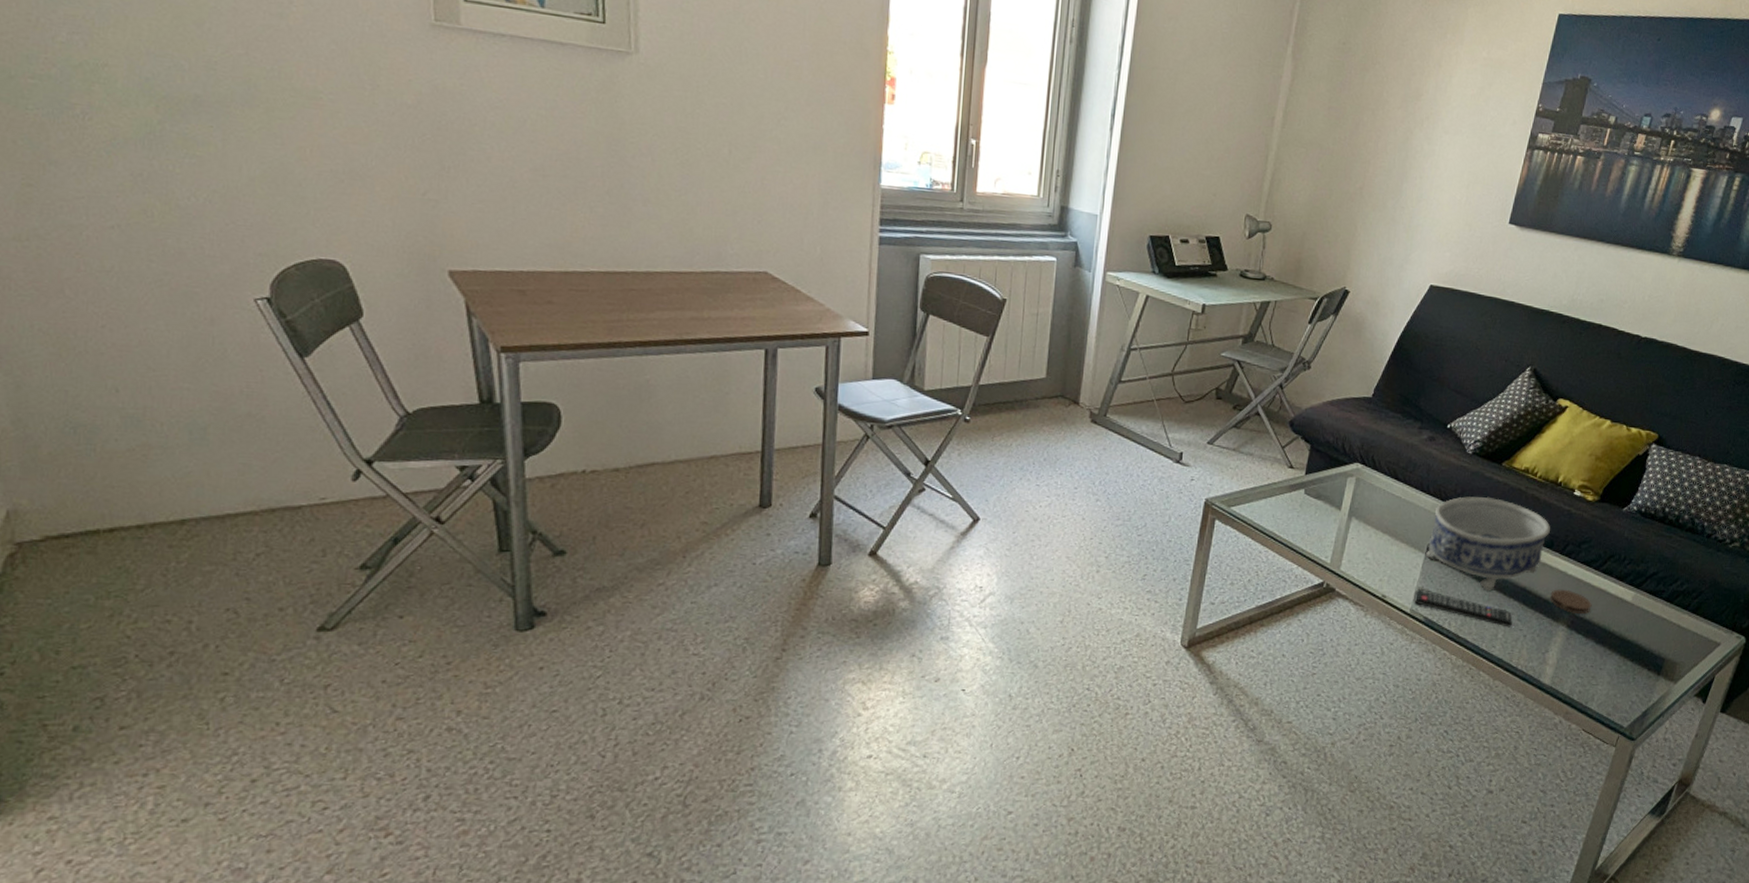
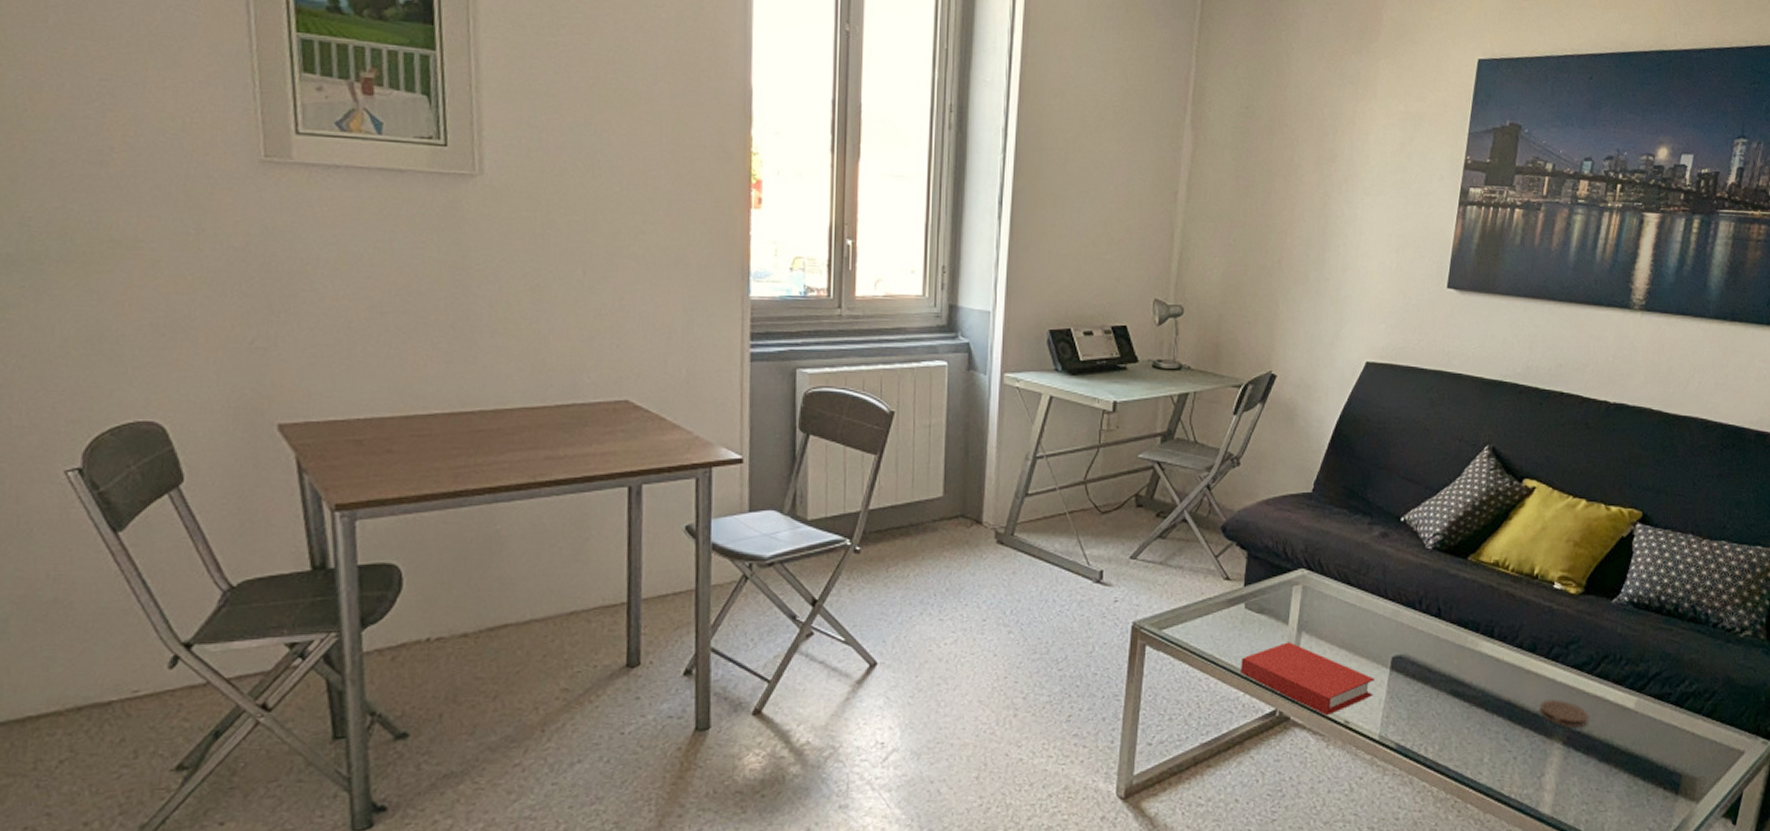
book: none [1296,525,1411,590] -> present [1241,642,1374,716]
remote control: present [1414,588,1513,628] -> none [1382,709,1499,749]
decorative bowl: present [1426,496,1550,592] -> none [1391,597,1531,708]

